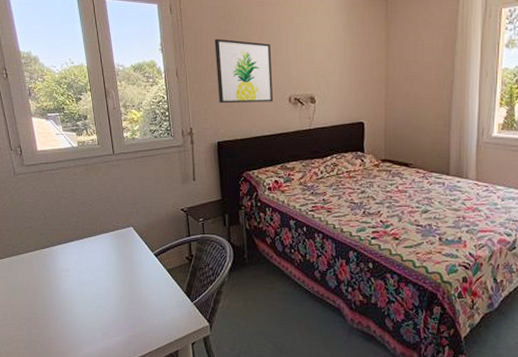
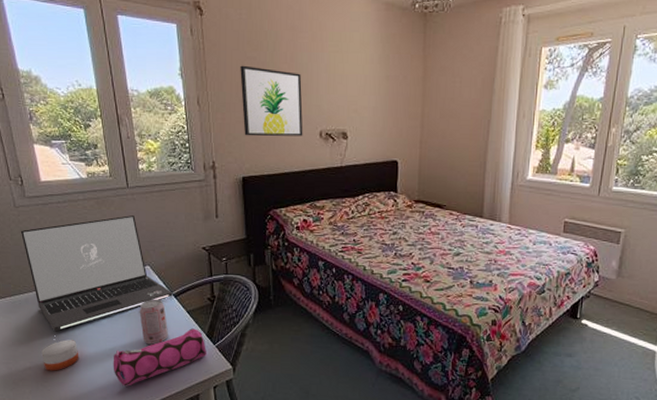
laptop: none [19,180,154,290] -> present [20,215,173,332]
candle: none [35,297,69,327] -> present [41,339,79,371]
pencil case: none [99,286,185,343] -> present [113,328,206,387]
beverage can: none [123,258,149,302] -> present [139,299,168,345]

